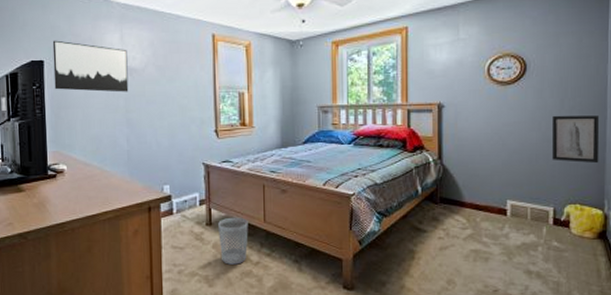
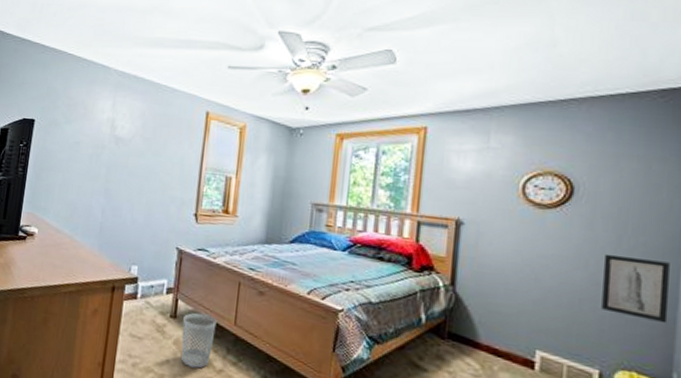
wall art: present [52,40,129,92] -> none [40,100,117,162]

